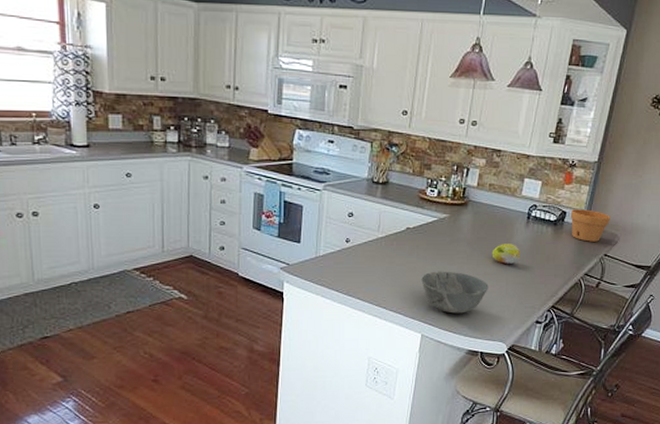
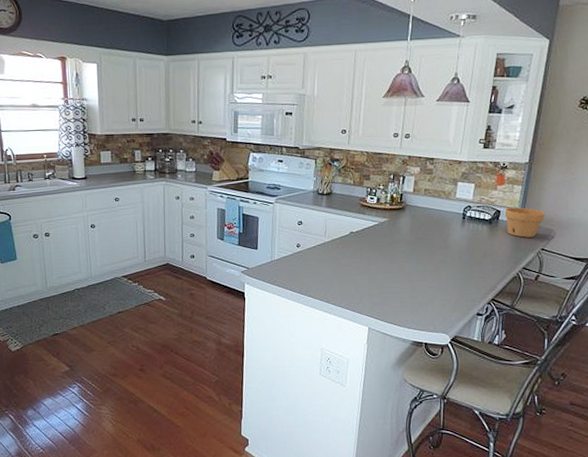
bowl: present [421,271,489,314] -> none [366,269,429,308]
fruit: present [491,244,520,264] -> none [430,242,457,261]

